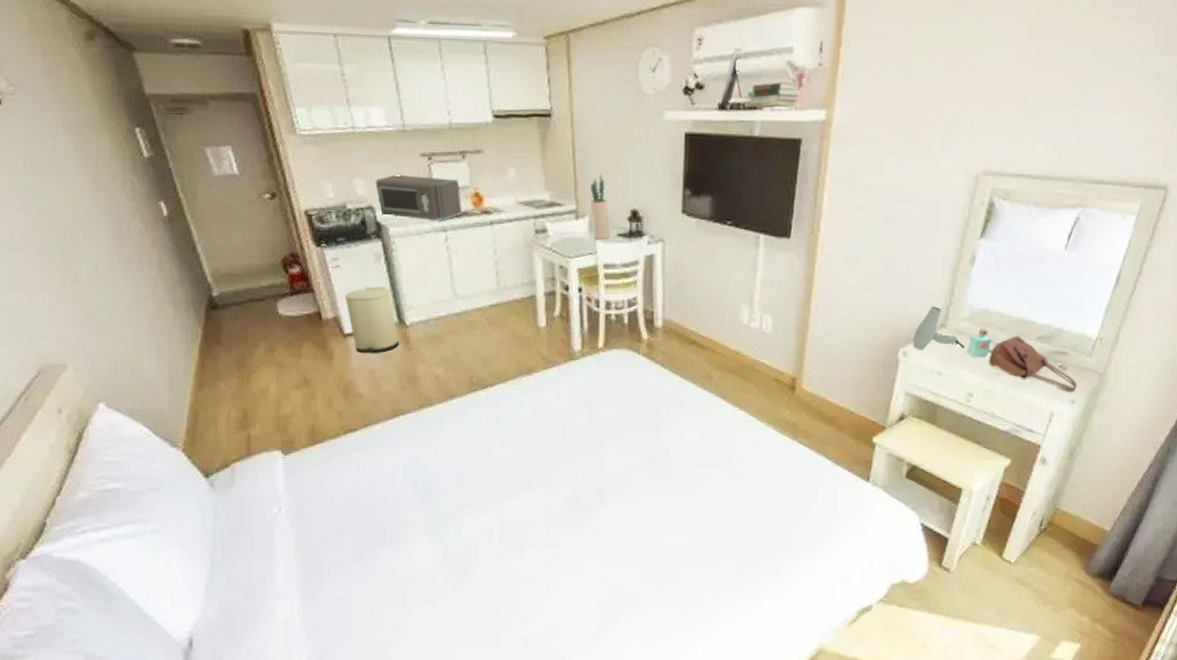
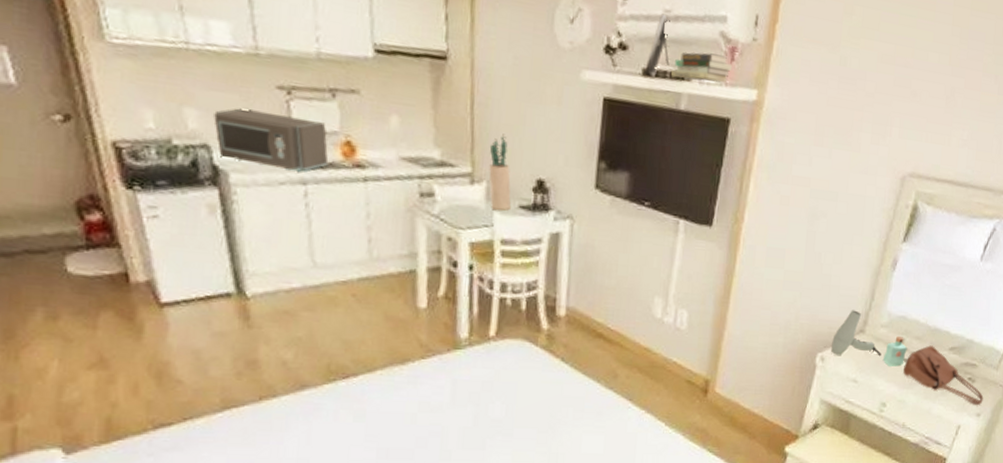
pedal bin: present [344,286,399,353] -> none [163,244,236,329]

